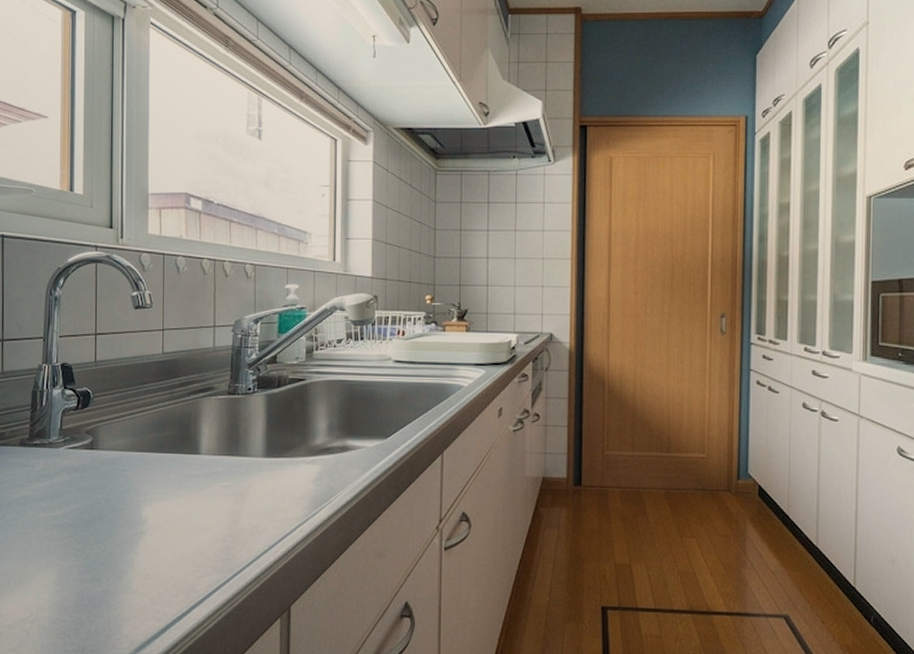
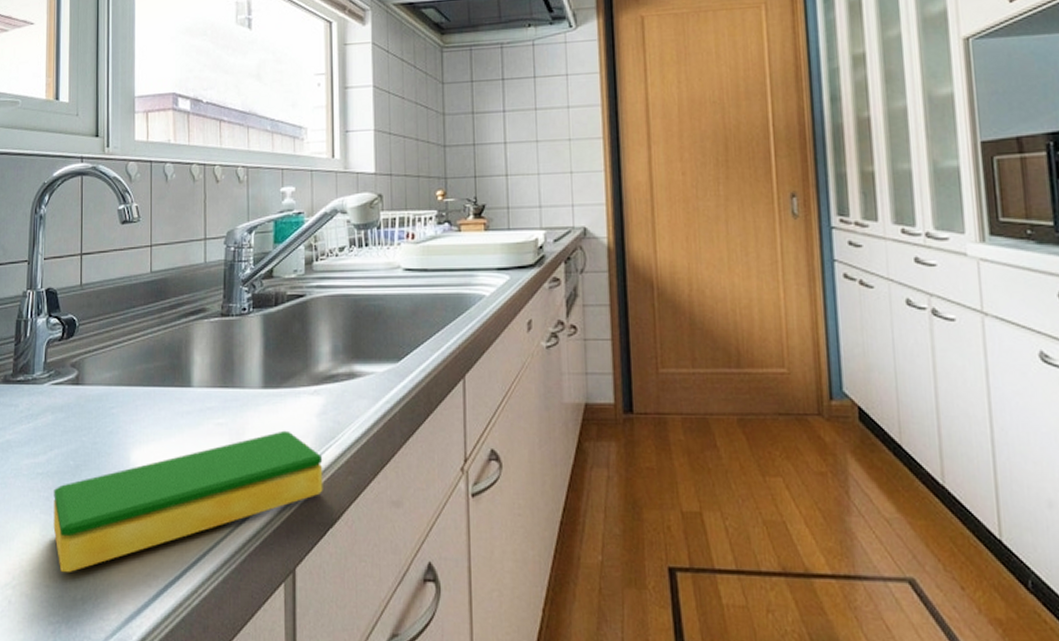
dish sponge: none [69,493,317,610] -> present [53,430,323,573]

